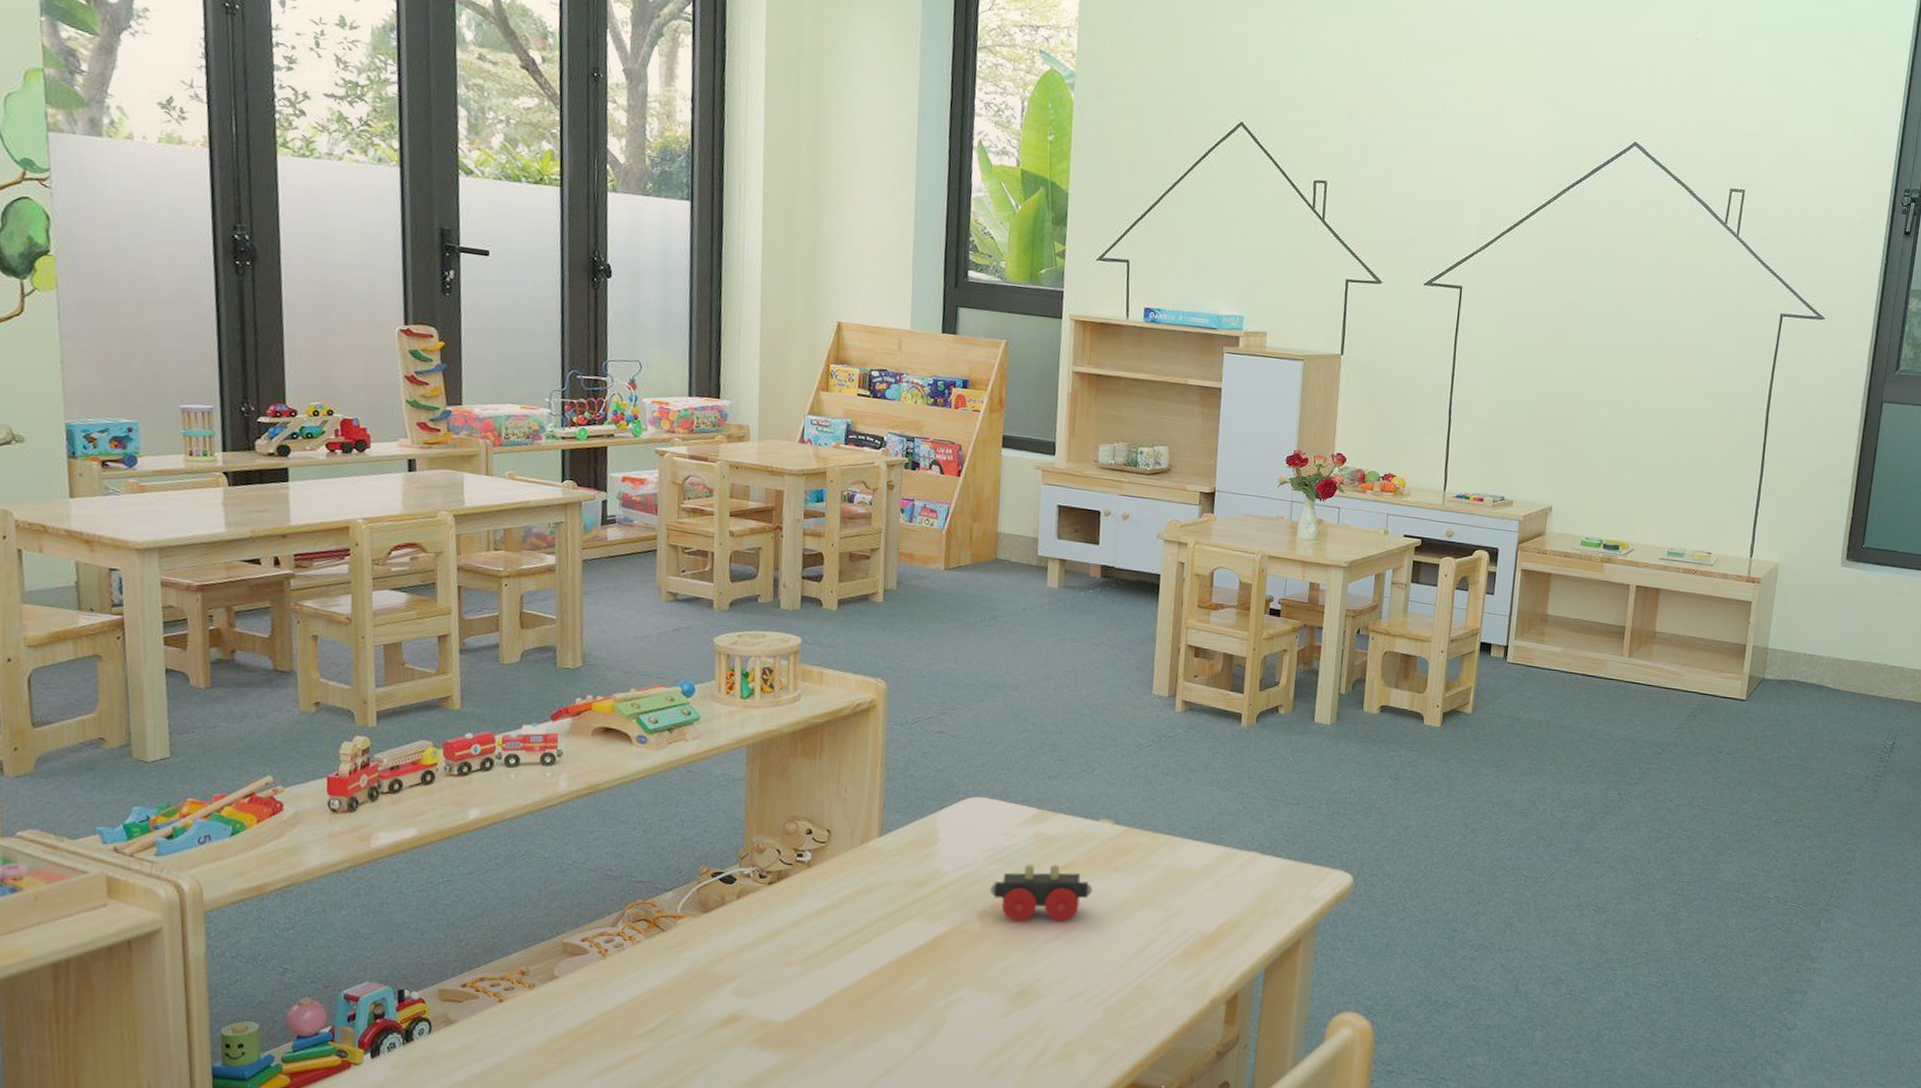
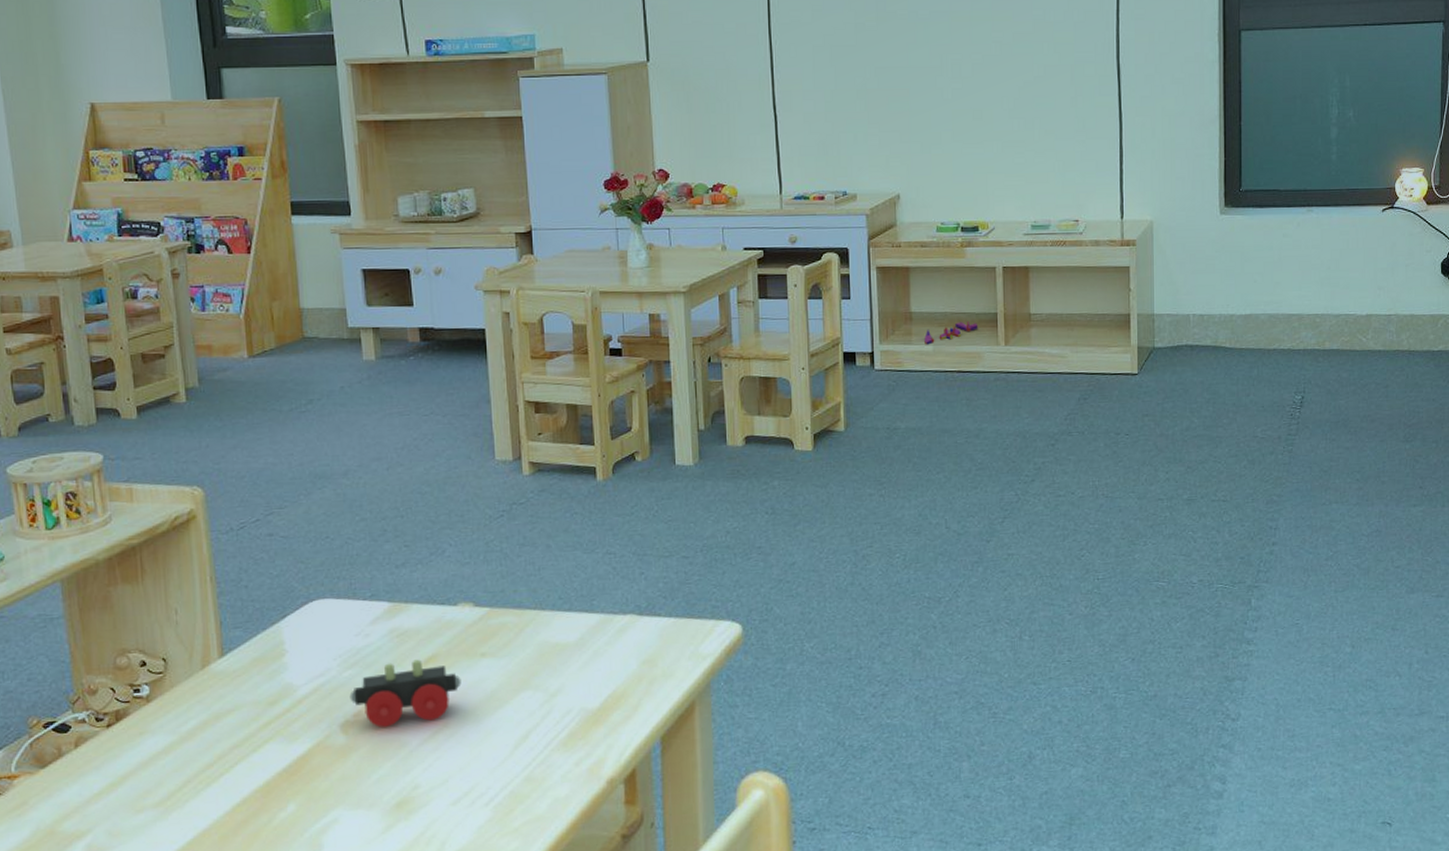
toy blocks: none [1555,630,1607,647] -> present [924,322,978,345]

